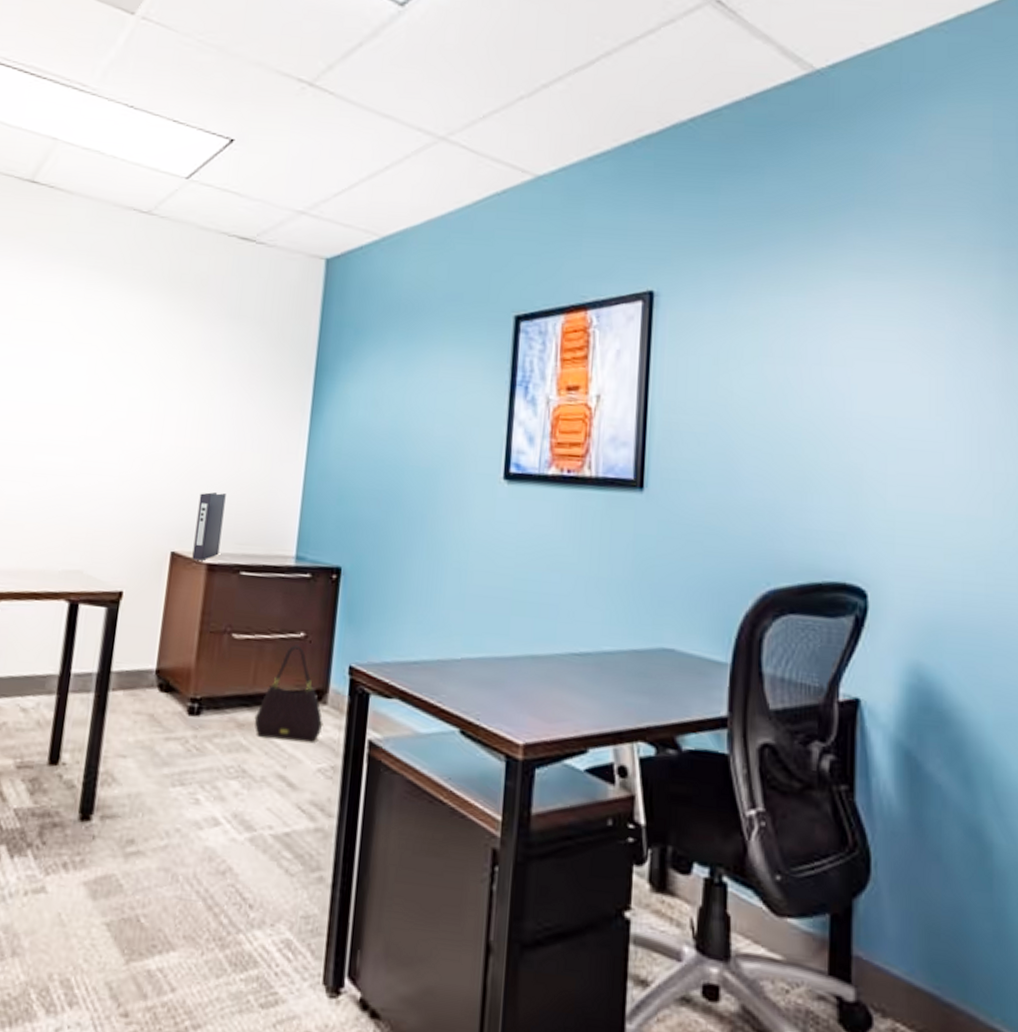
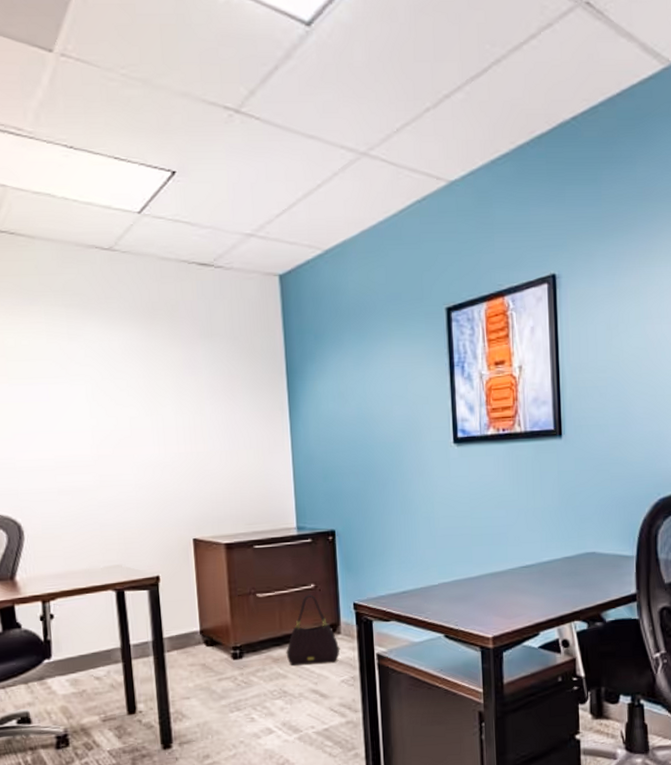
binder: present [192,492,226,560] -> none [208,486,233,542]

